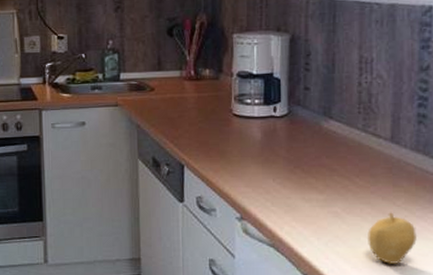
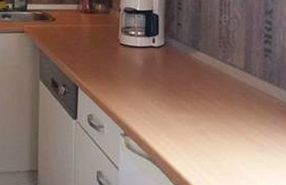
fruit: present [366,212,418,265] -> none [226,131,266,177]

